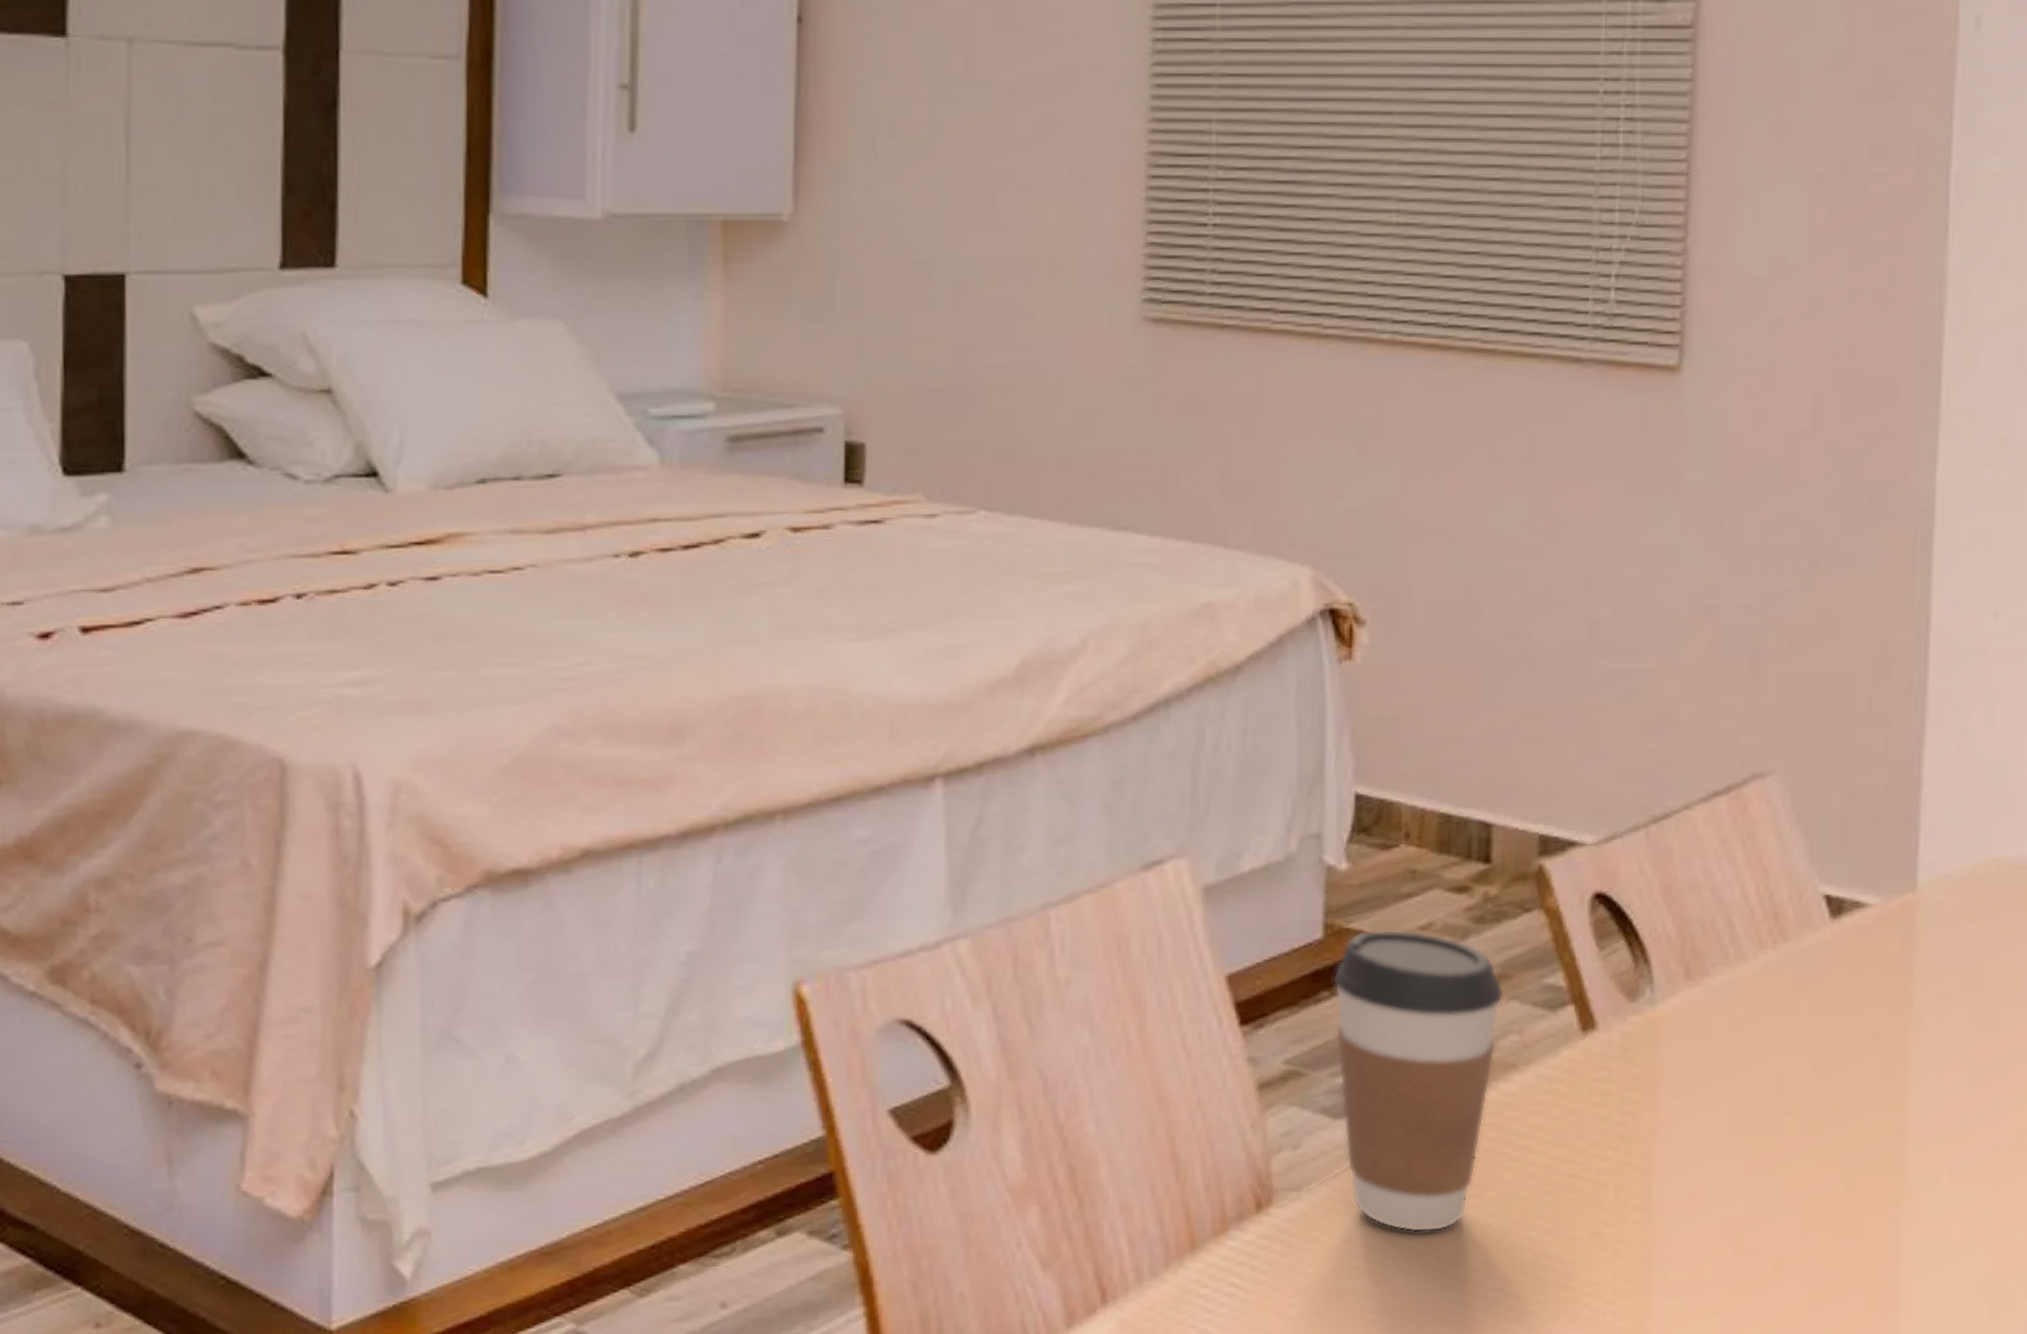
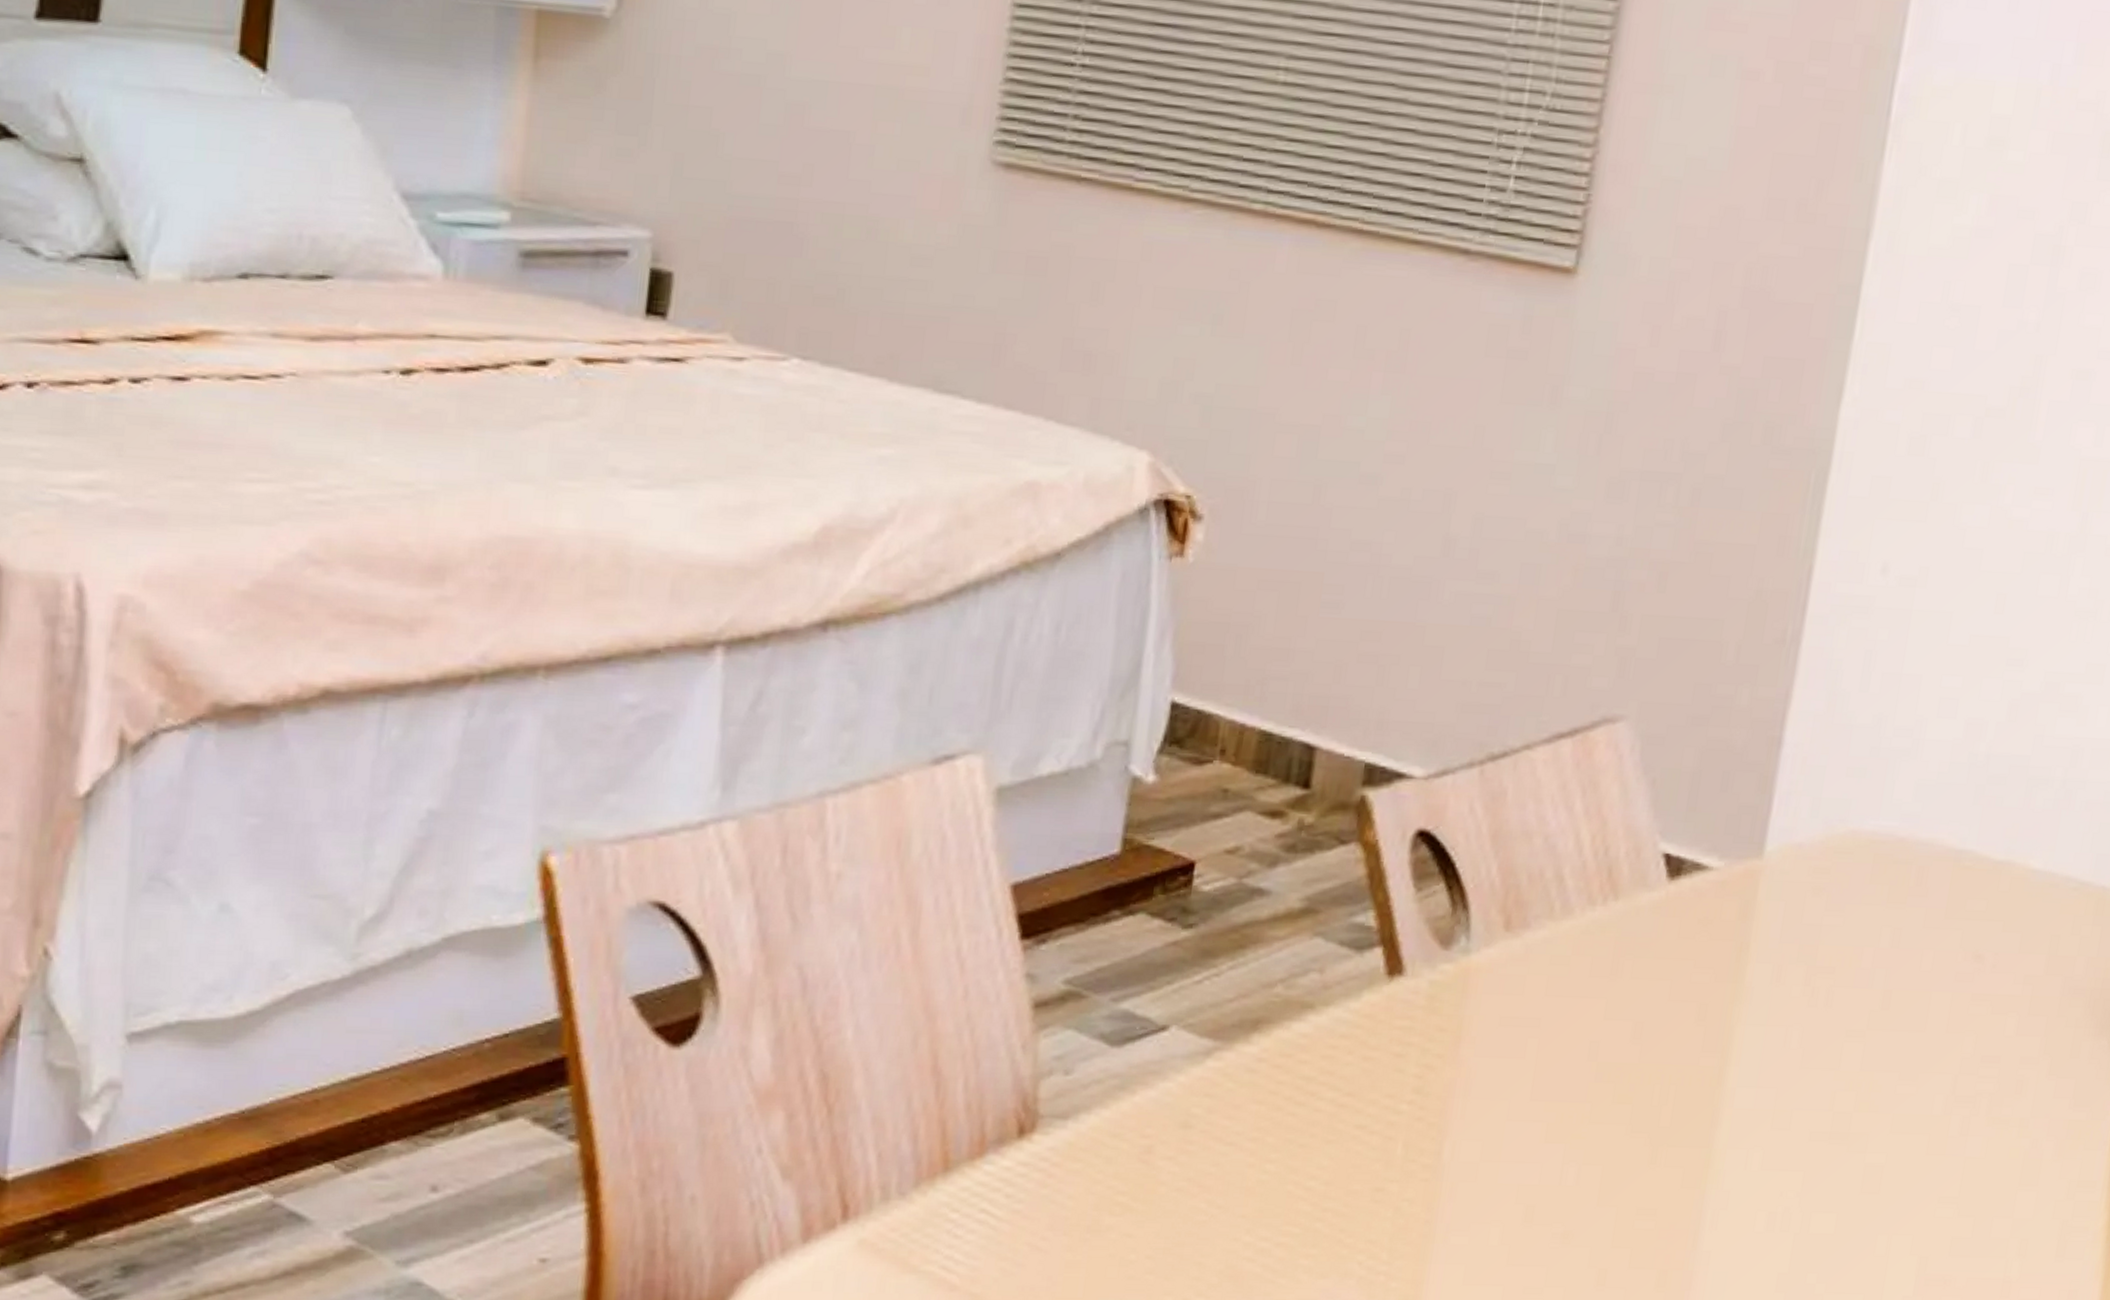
coffee cup: present [1332,929,1505,1233] -> none [1120,849,1310,1174]

